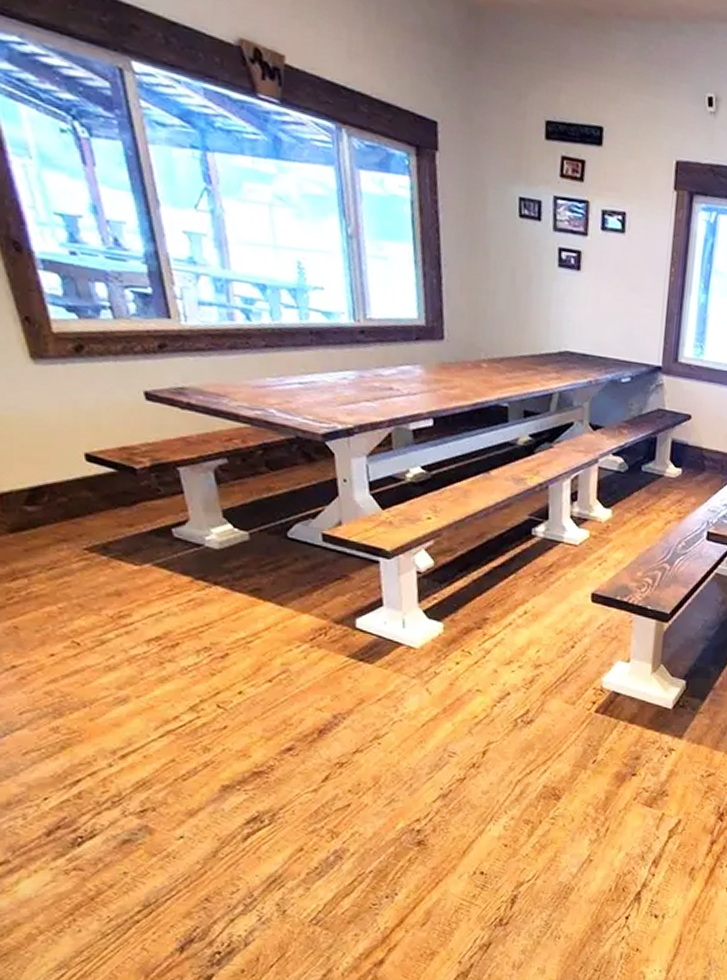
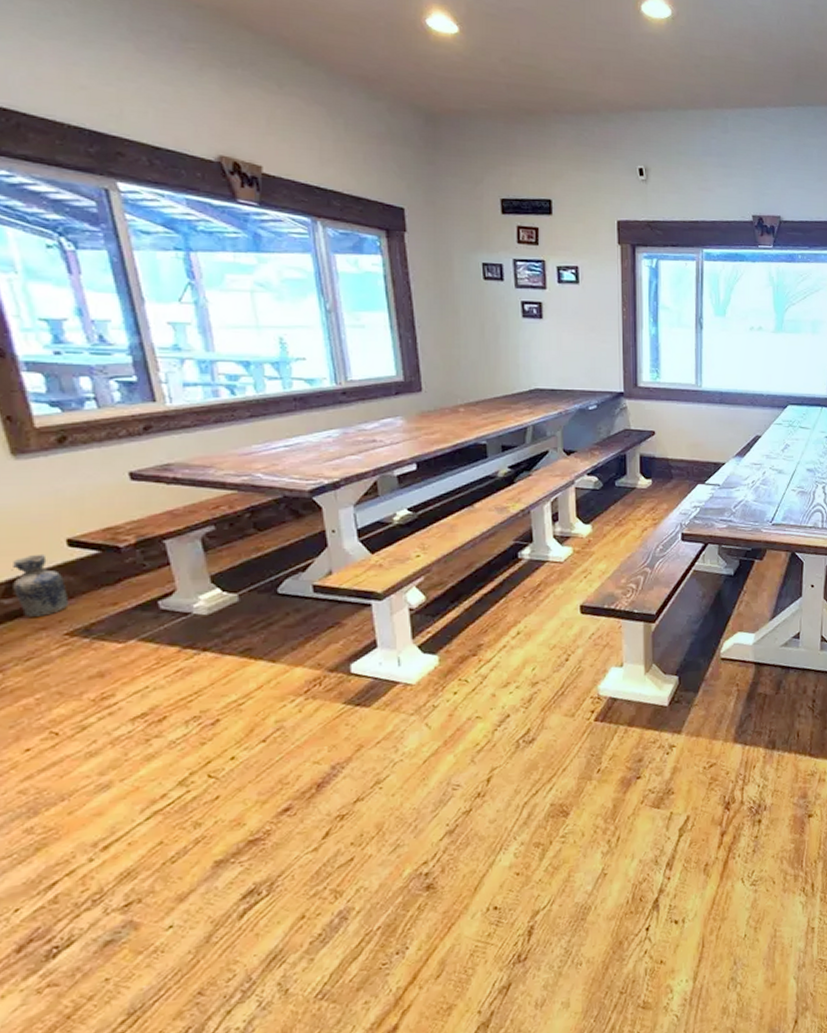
ceramic jug: none [33,465,88,528] -> present [11,553,69,617]

